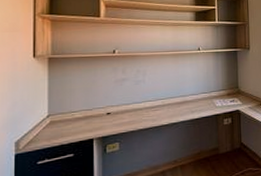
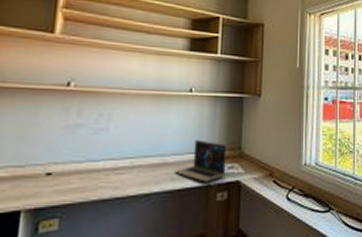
laptop: none [193,83,229,113] -> present [174,139,227,182]

